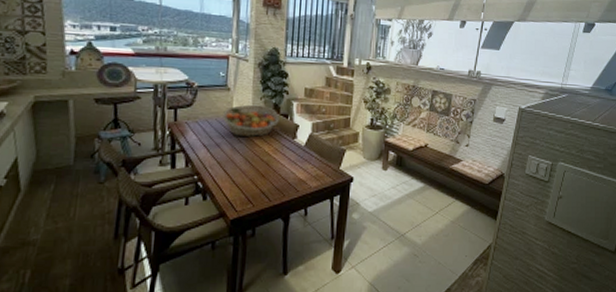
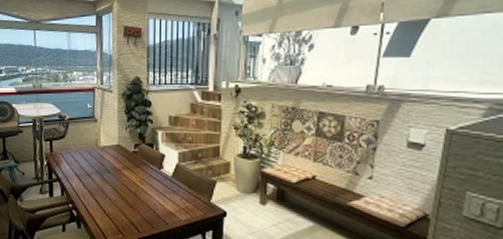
fruit basket: present [223,104,280,138] -> none [92,134,145,168]

